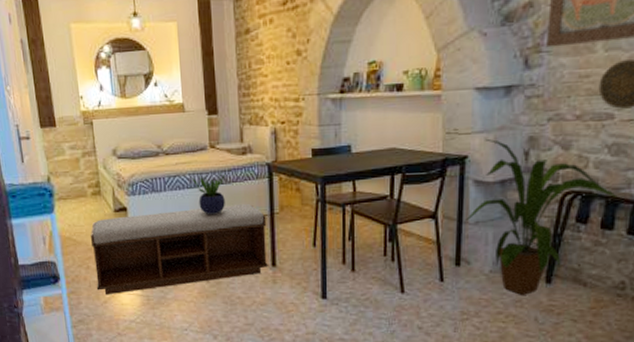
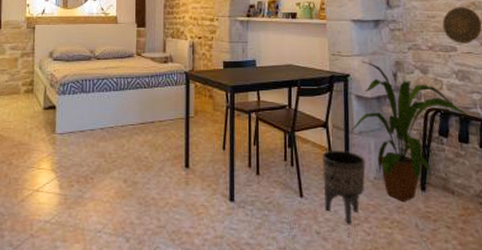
bench: present [91,203,268,295] -> none [17,106,182,193]
potted plant: present [191,172,226,215] -> none [118,77,149,117]
planter: none [428,242,480,319] -> present [322,150,366,224]

